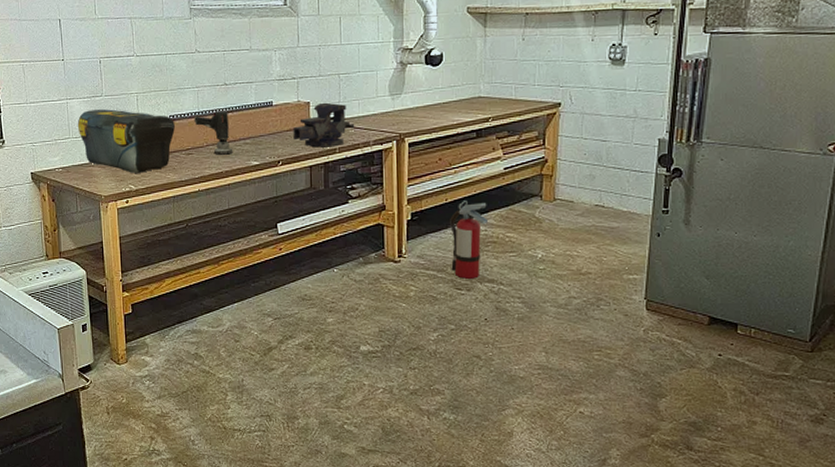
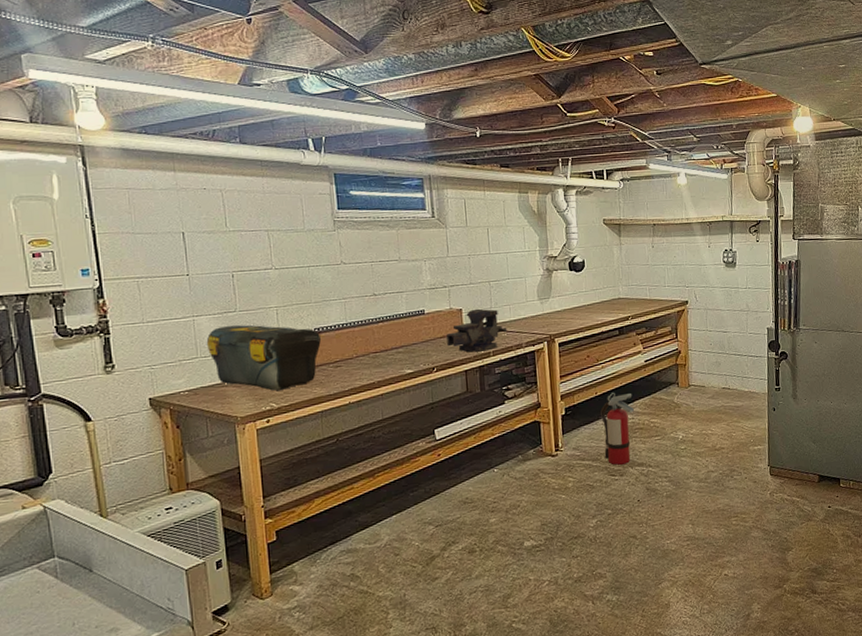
orbital sander: present [194,110,233,155] -> none [342,321,386,366]

